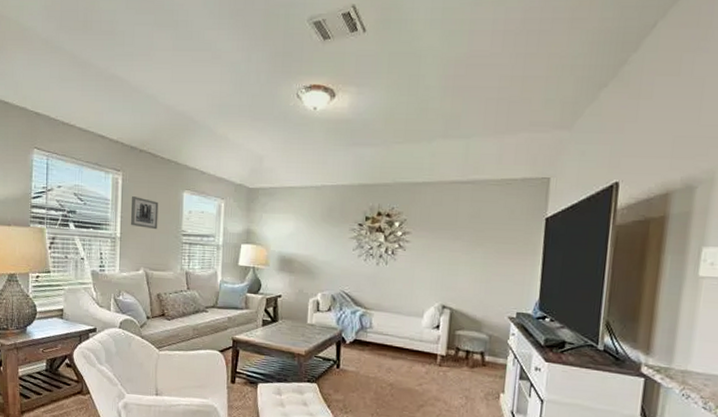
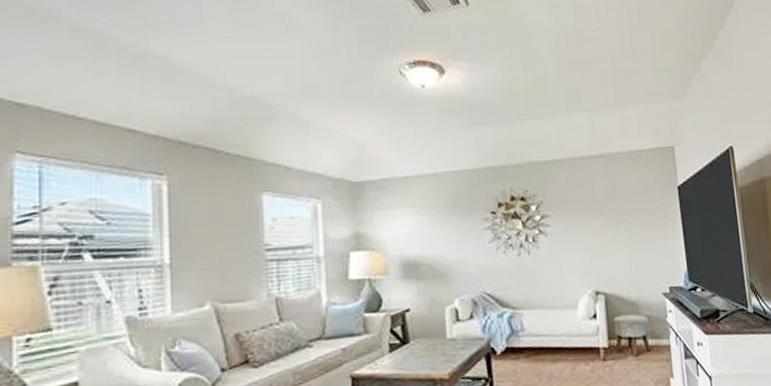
wall art: present [131,196,159,230] -> none [185,206,228,248]

